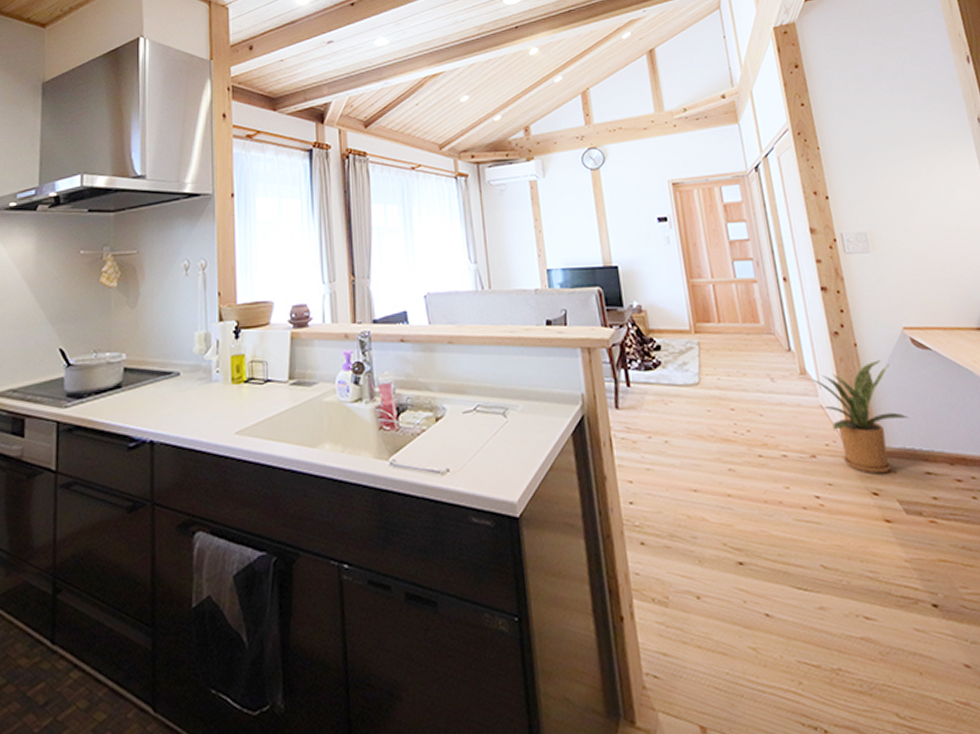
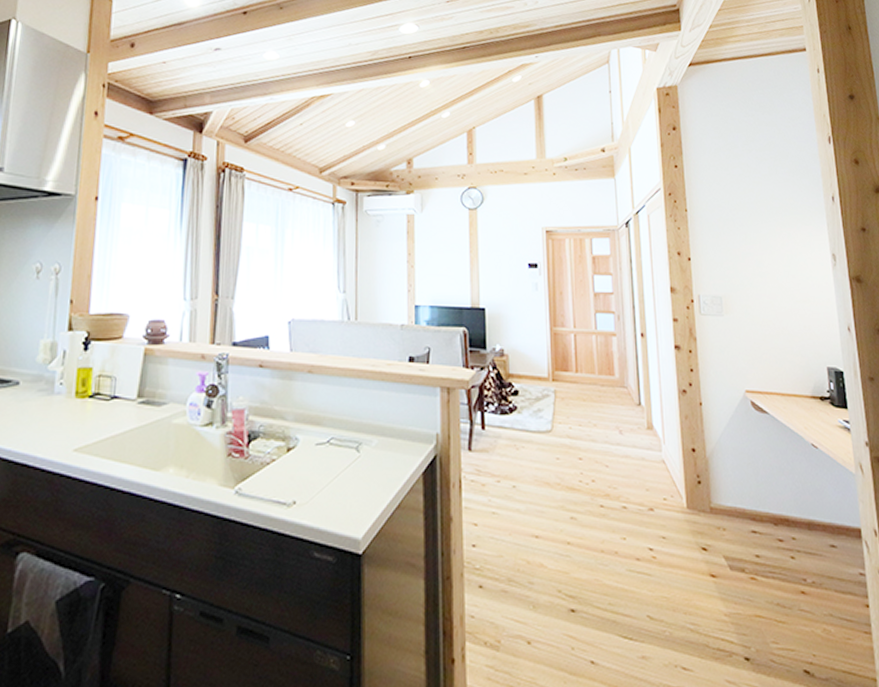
house plant: present [797,360,910,474] -> none [644,420,743,530]

